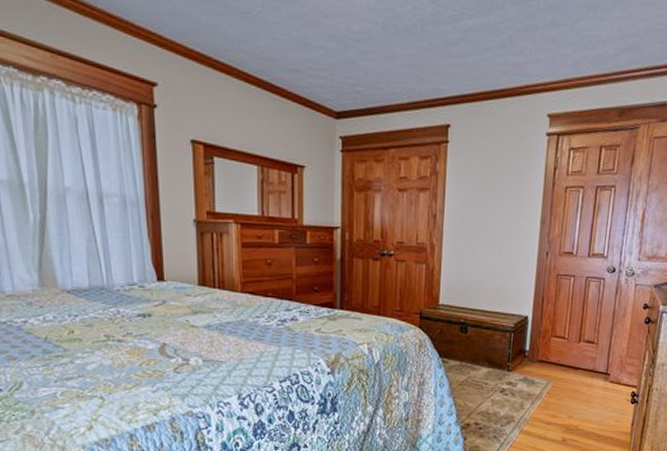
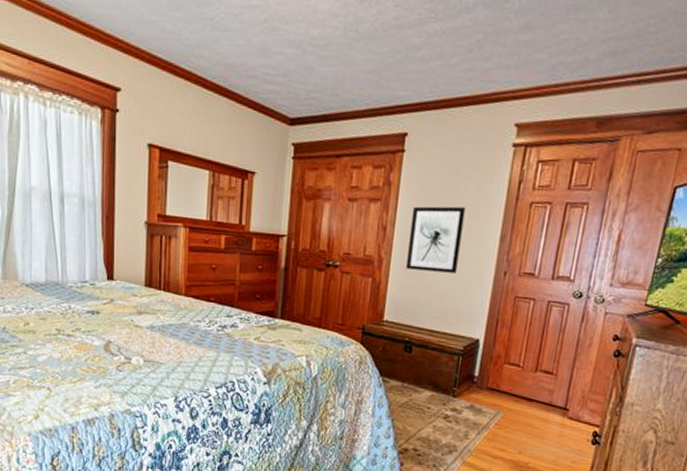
wall art: none [457,193,508,256] -> present [406,206,466,273]

